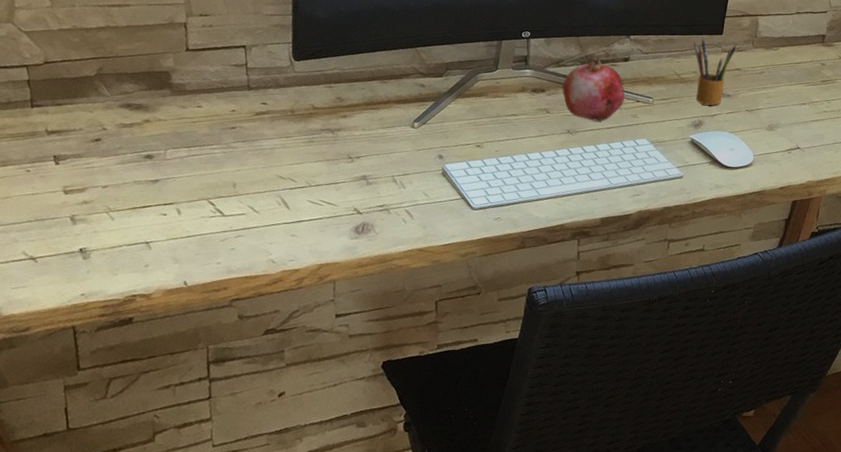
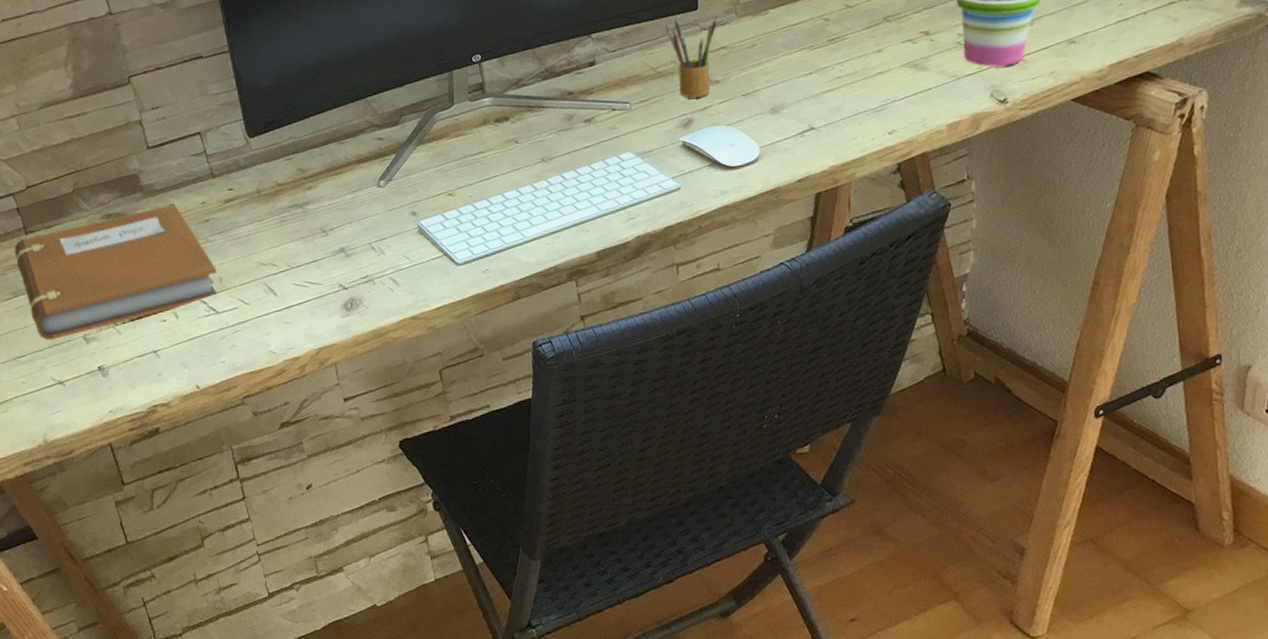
notebook: none [13,106,233,215] -> present [14,203,218,340]
fruit: present [562,55,625,121] -> none [526,65,598,143]

